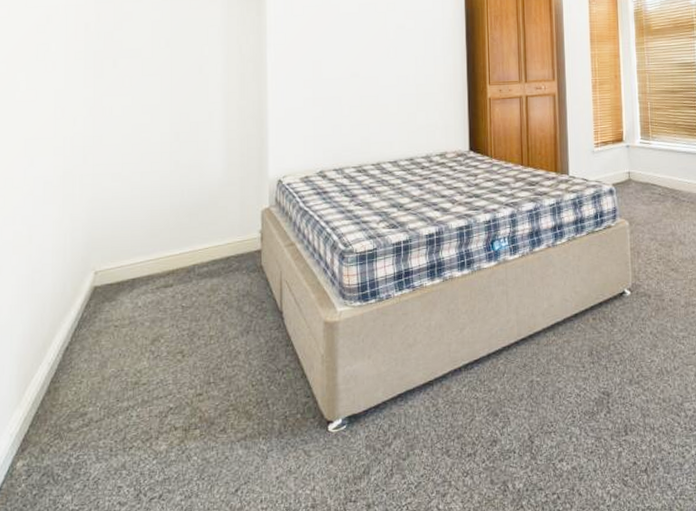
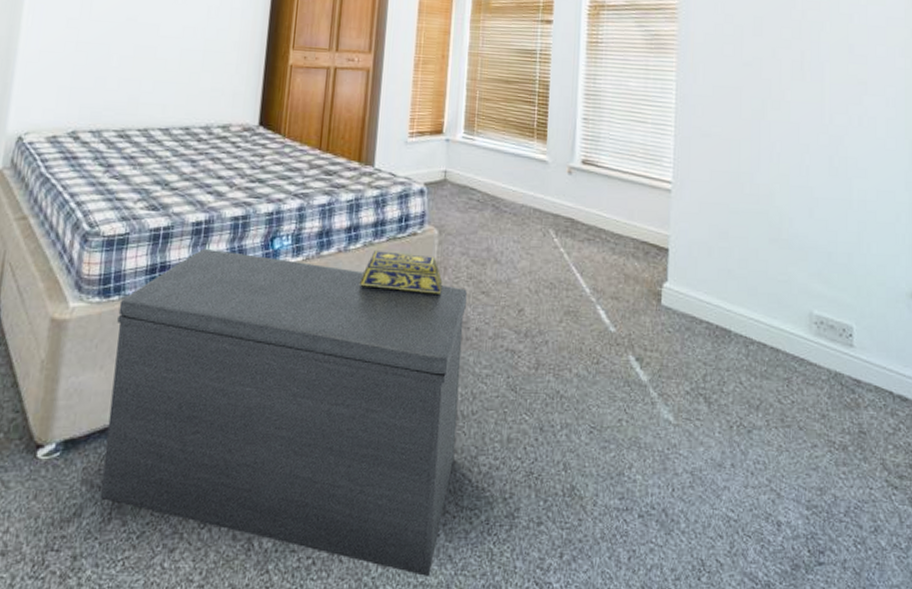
bench: none [376,255,664,503] -> present [100,249,467,578]
decorative box: none [568,243,638,275] -> present [359,251,443,294]

